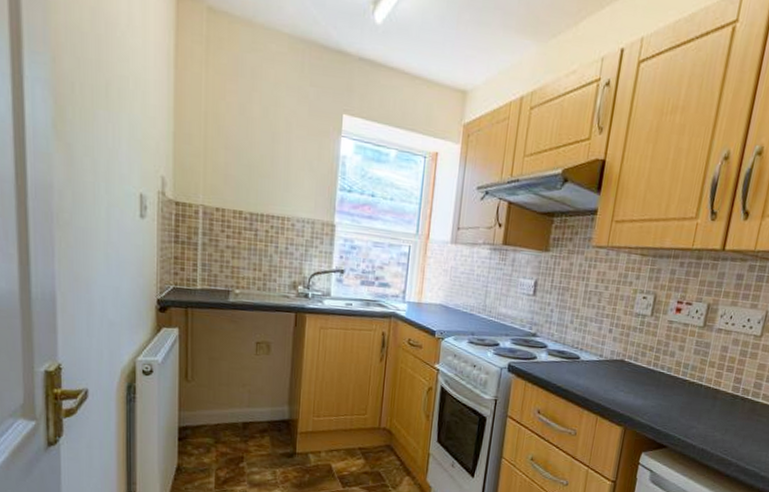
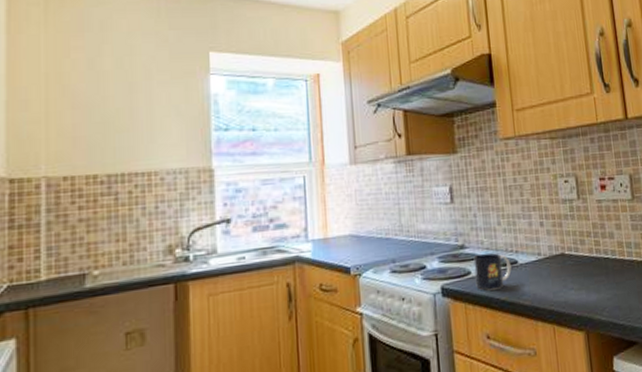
mug: none [538,343,574,377] -> present [473,252,512,291]

